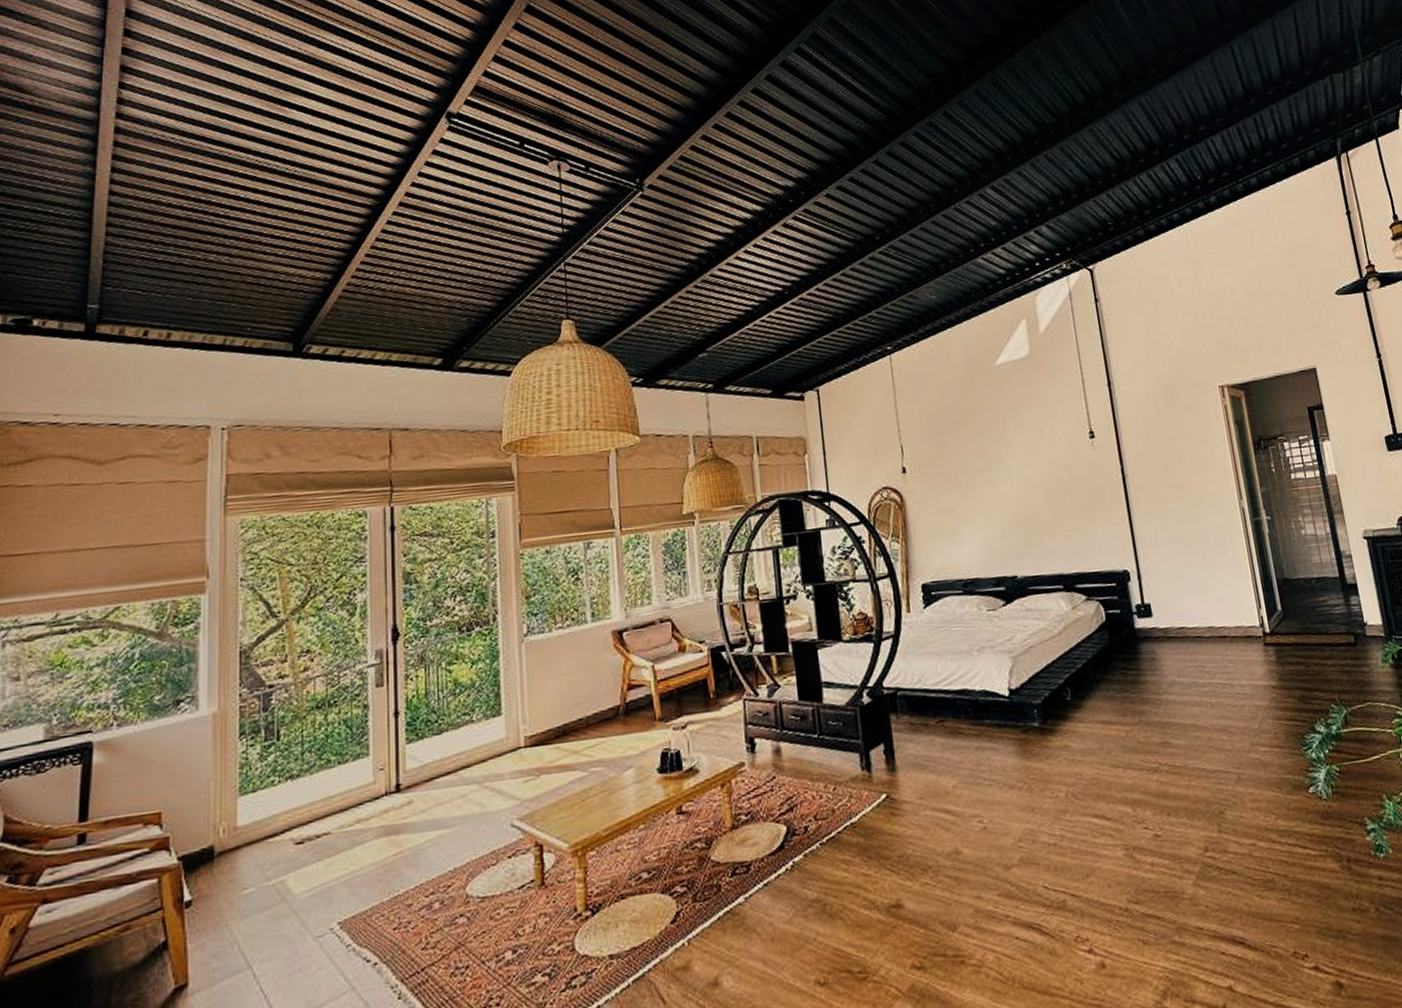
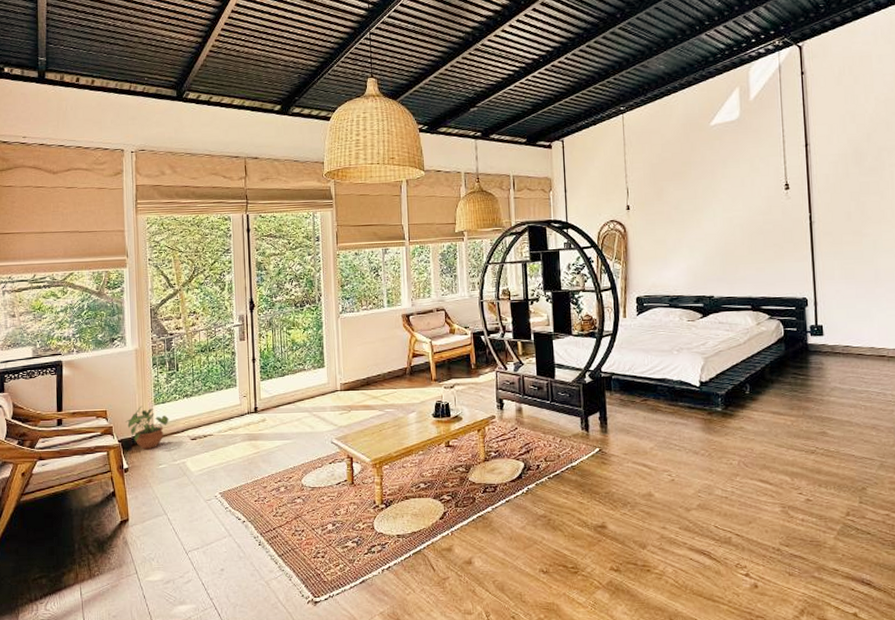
potted plant: none [190,799,262,868] -> present [125,405,169,450]

